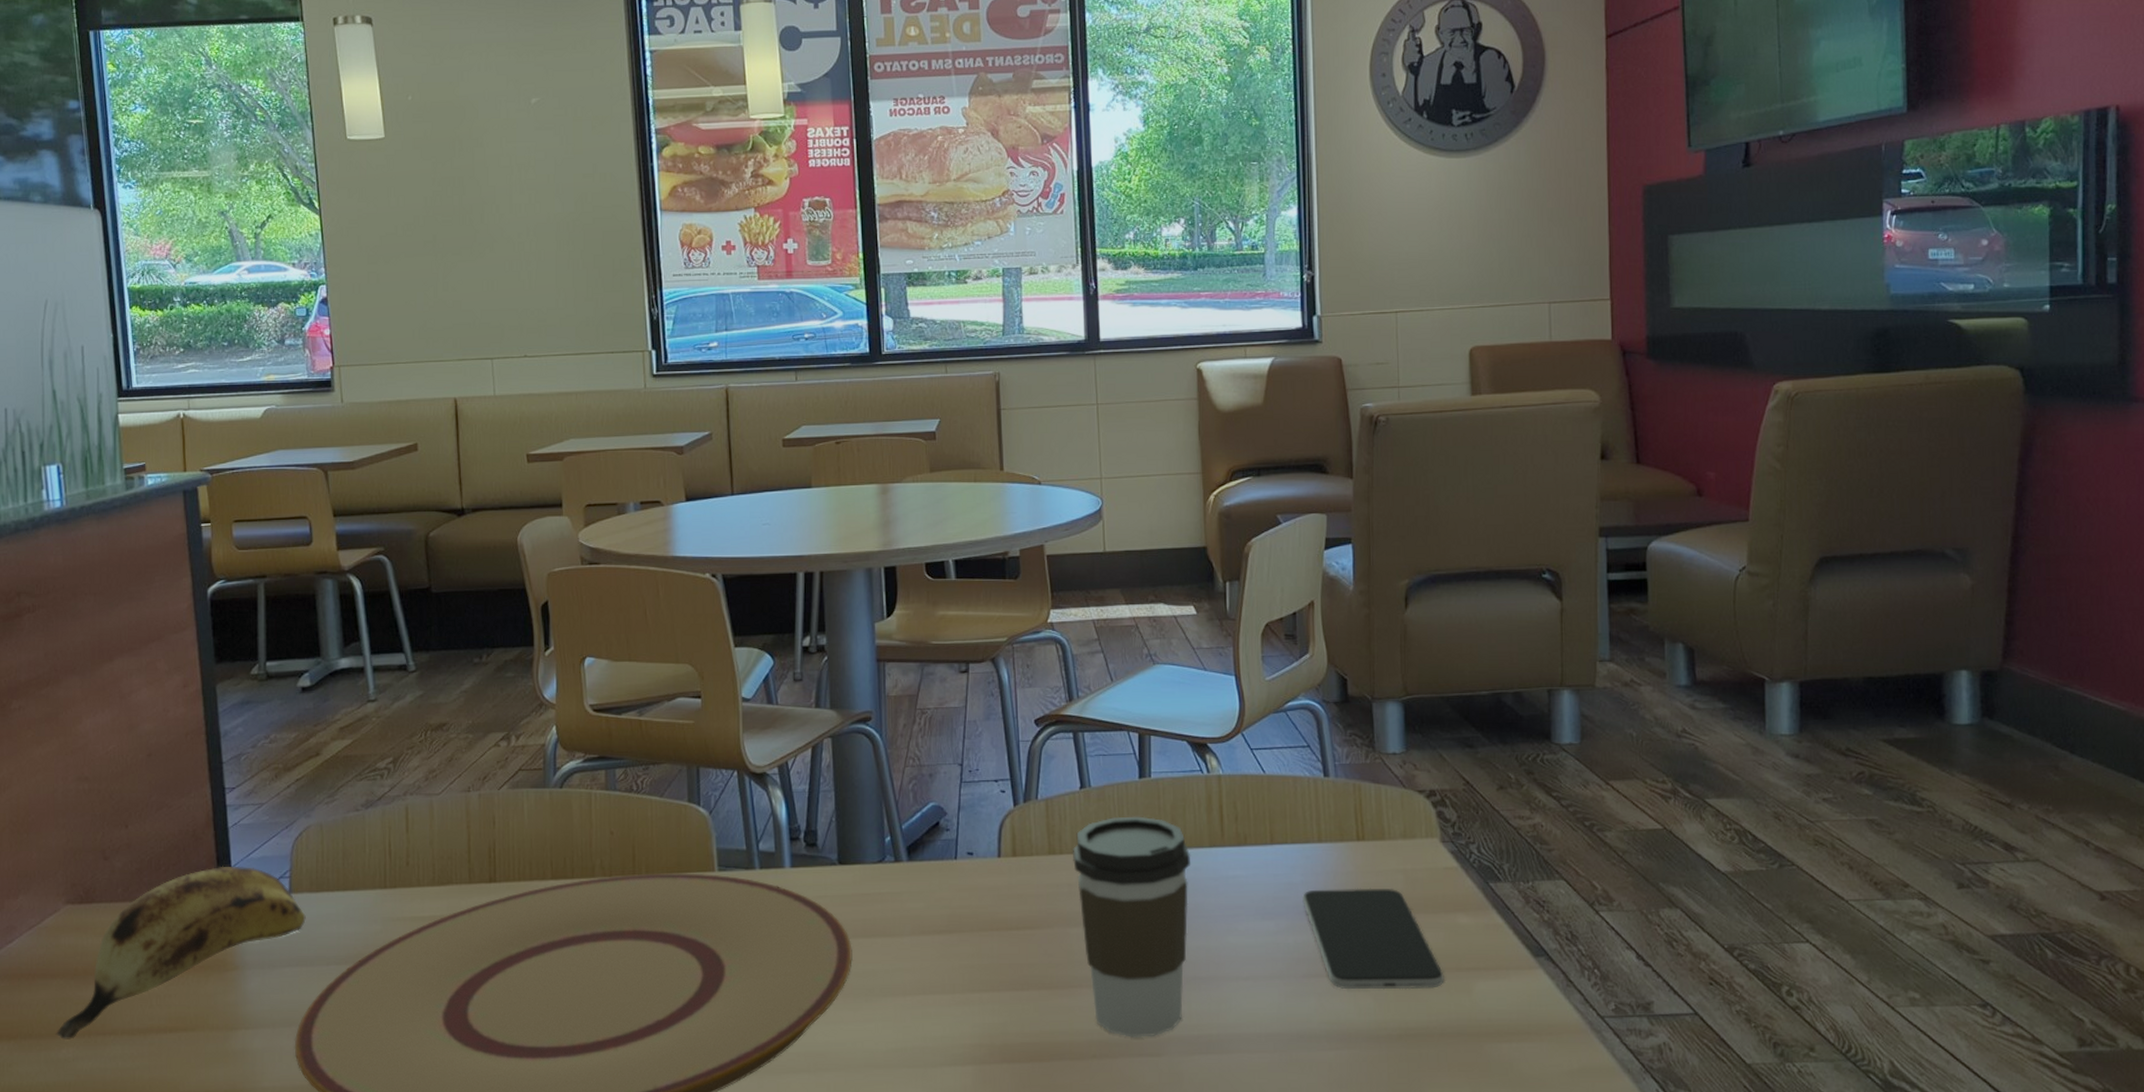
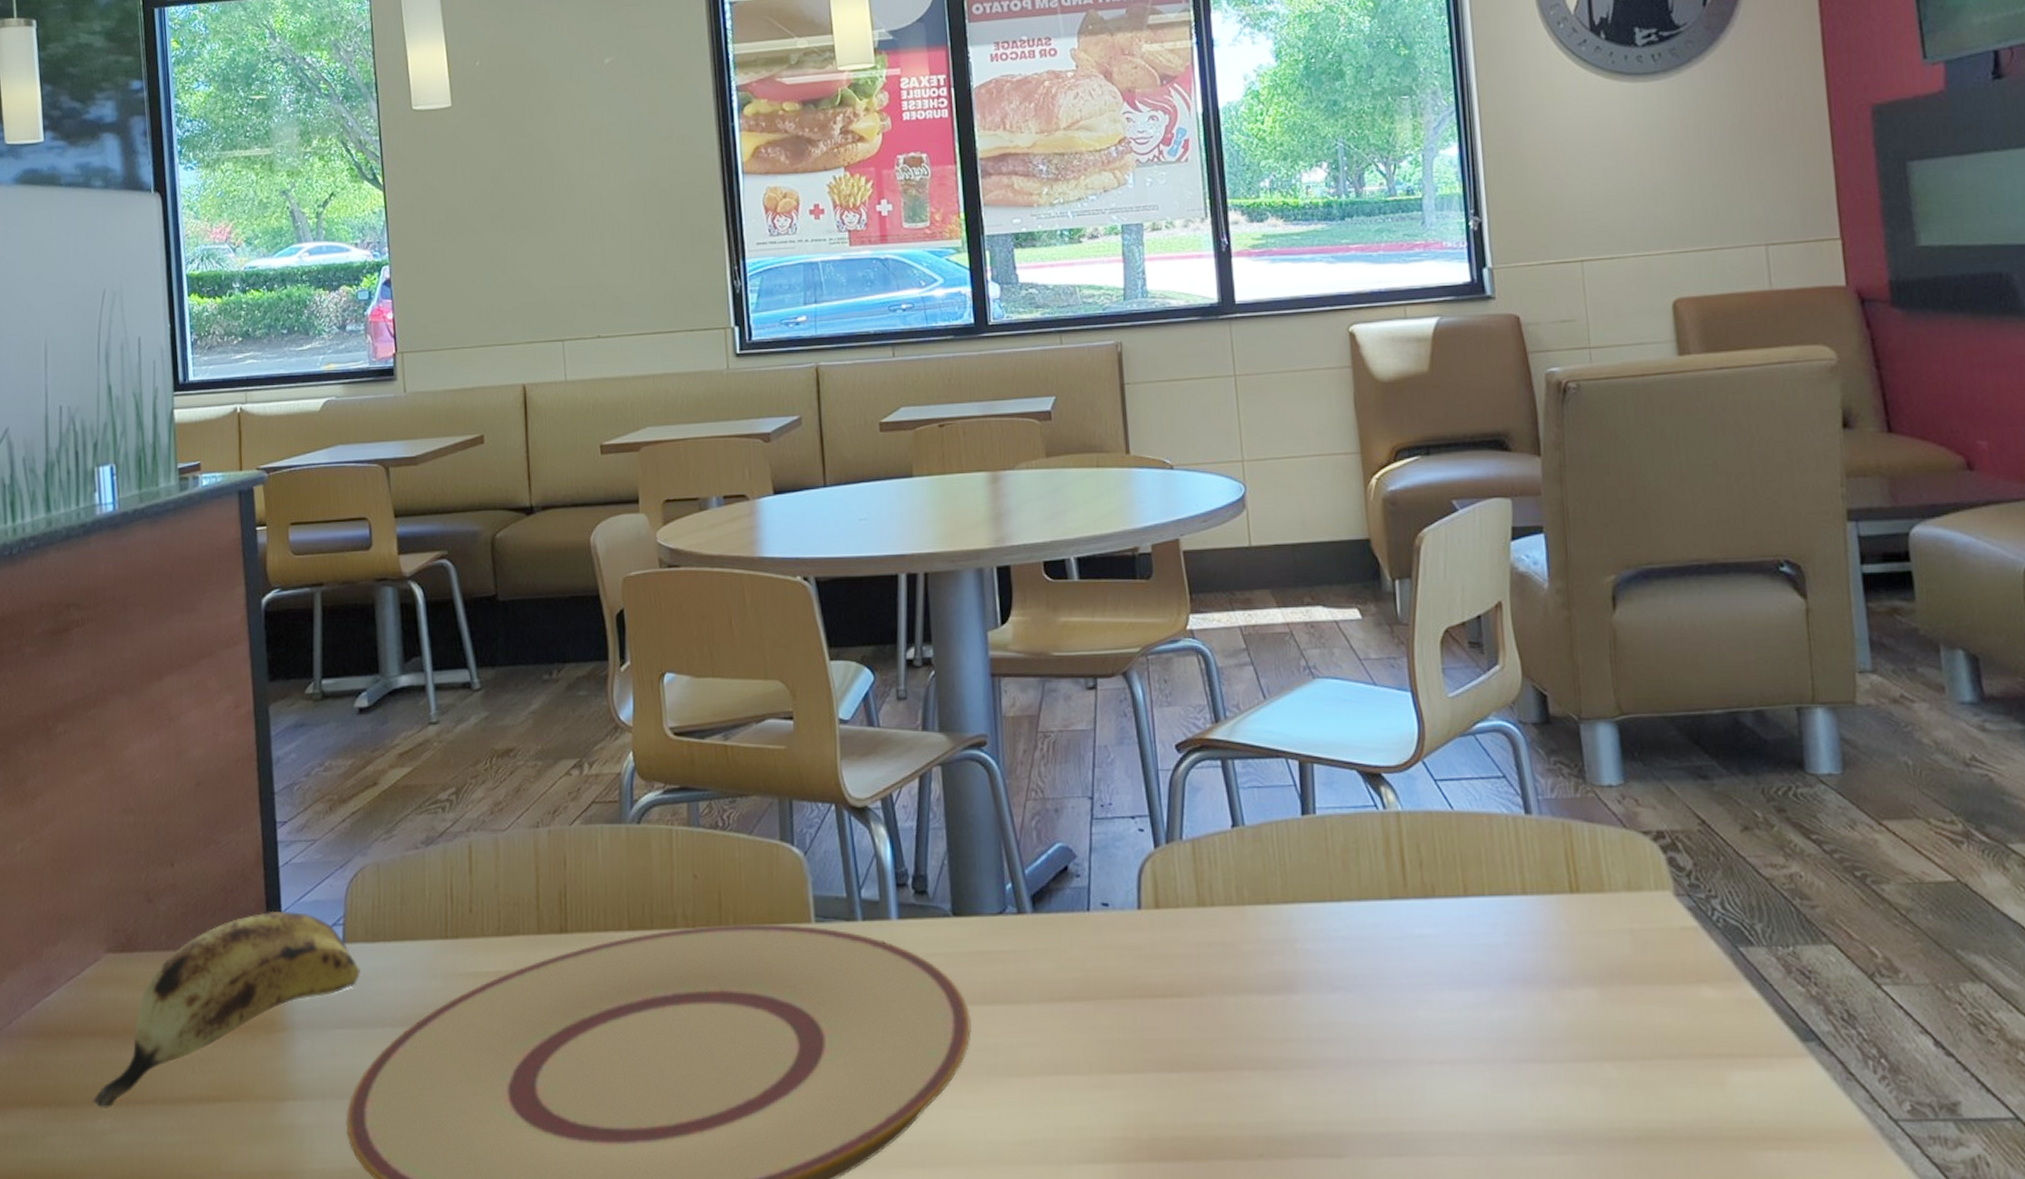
coffee cup: present [1072,816,1191,1038] -> none [1225,861,1369,1134]
smartphone: present [1301,888,1446,990] -> none [1505,951,1691,1081]

